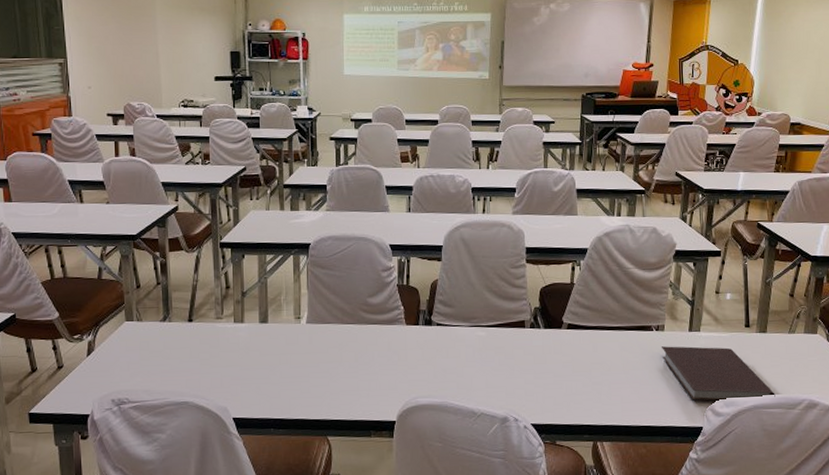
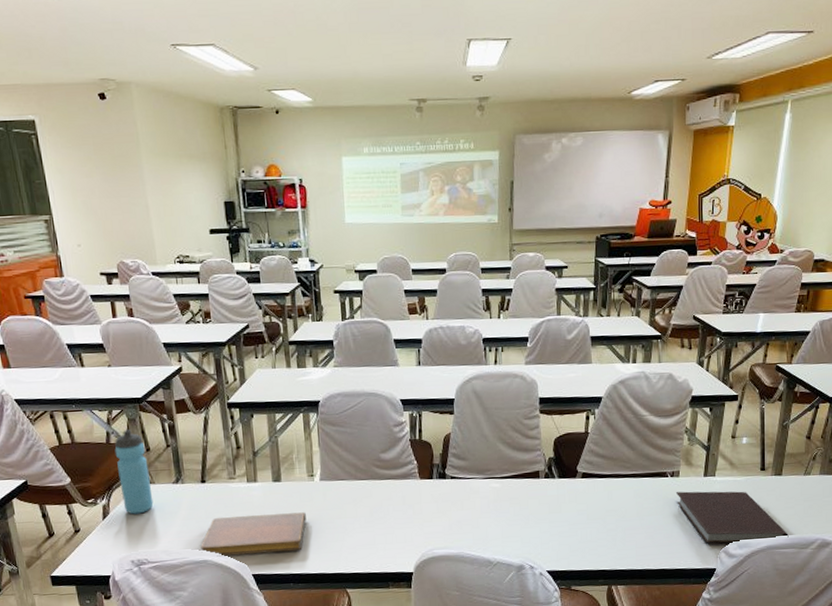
water bottle: none [105,266,139,352] -> present [114,429,154,514]
notebook: none [183,355,291,398] -> present [201,512,307,557]

